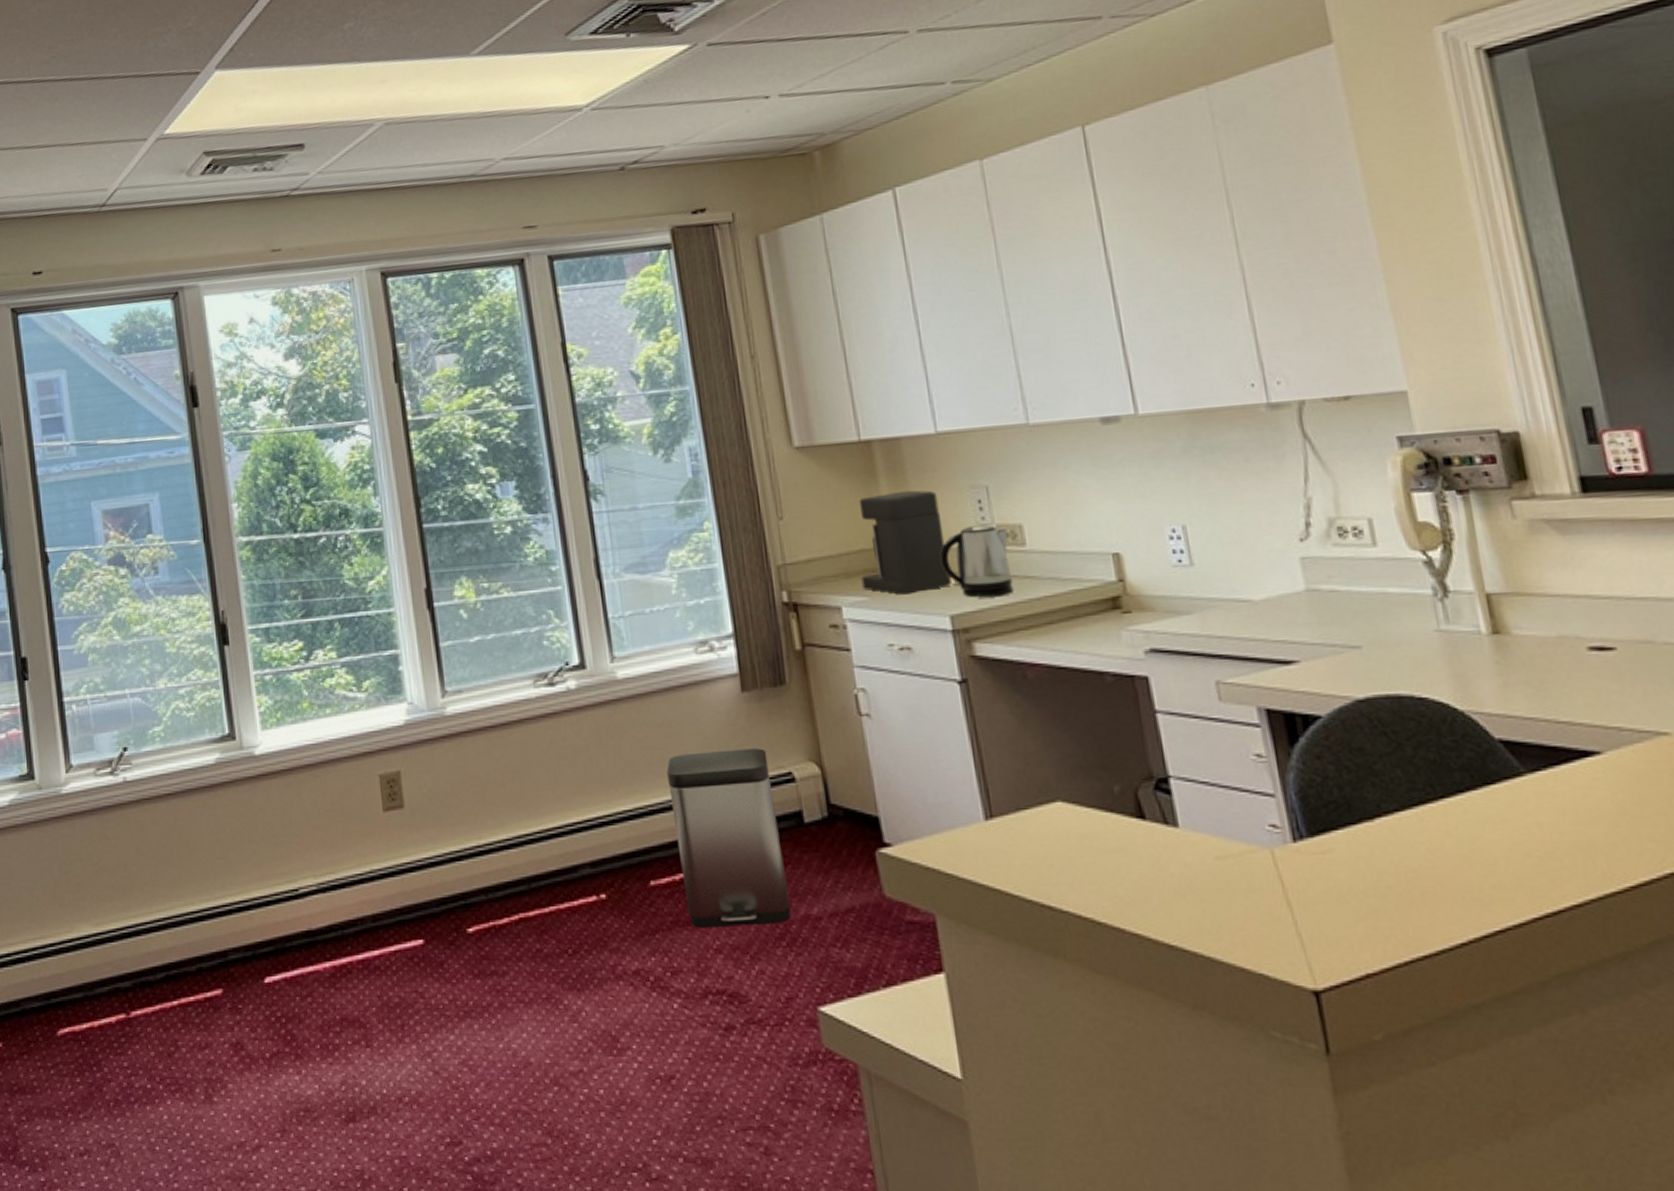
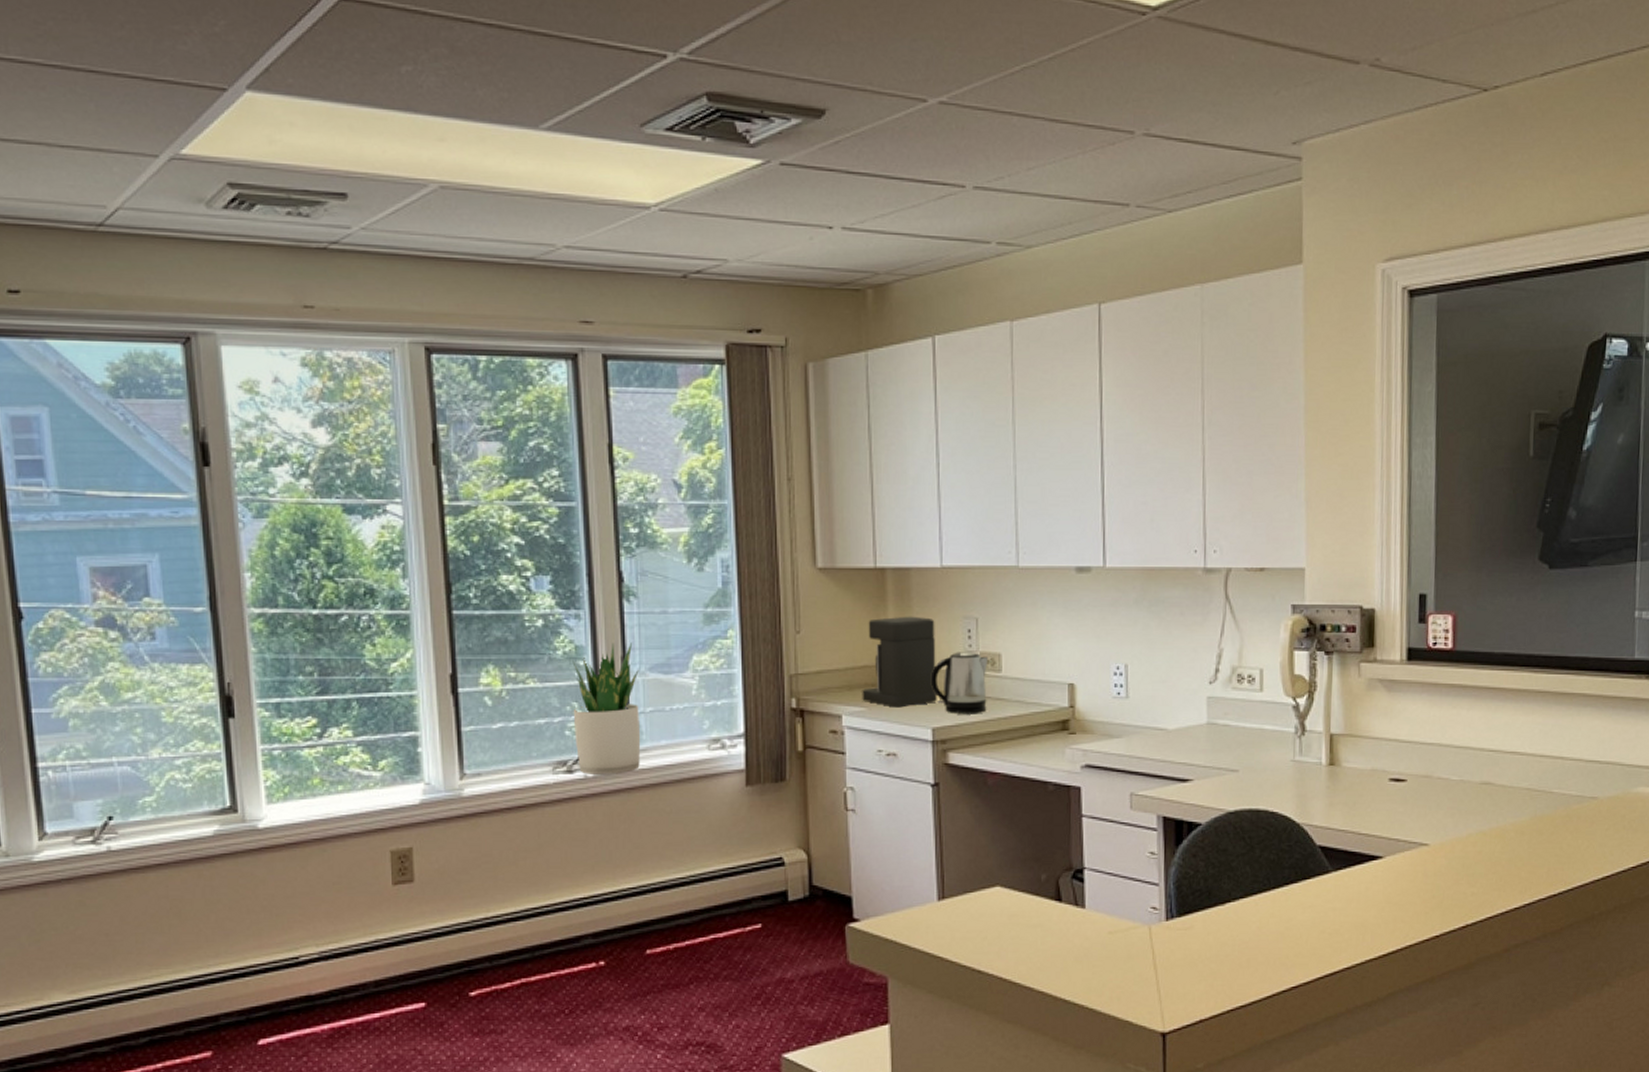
planter: none [544,543,624,687] -> present [572,642,641,776]
pedal bin: present [667,748,791,928] -> none [671,836,768,990]

